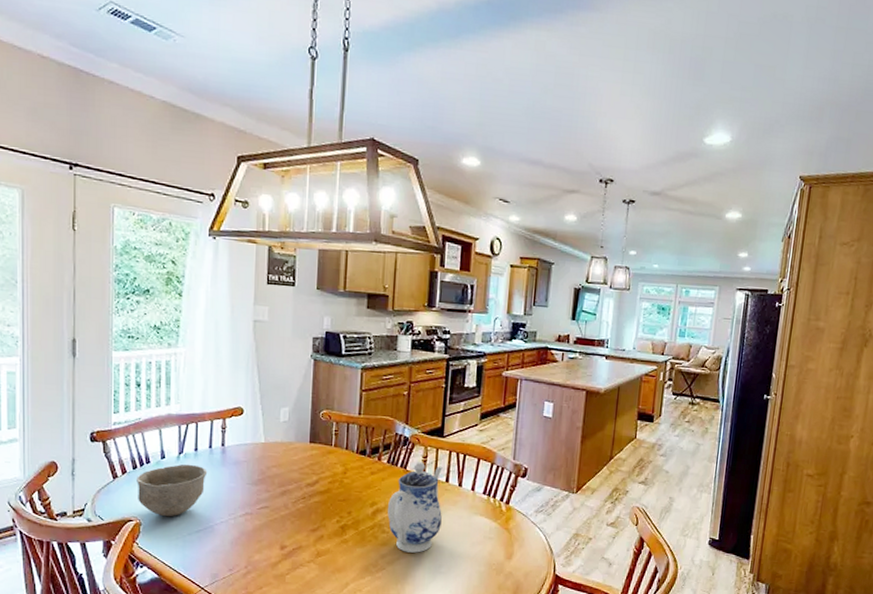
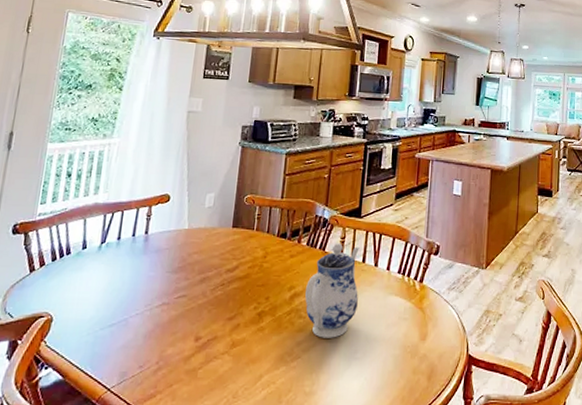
bowl: present [137,464,208,517] -> none [52,253,128,311]

